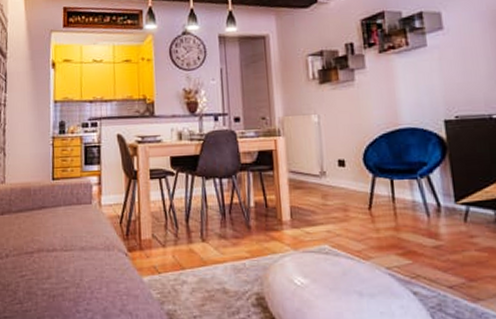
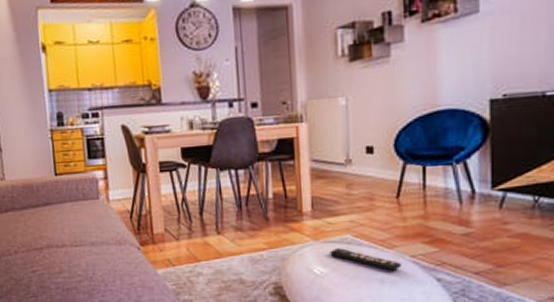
remote control: none [309,258,378,283] -> present [330,248,401,271]

